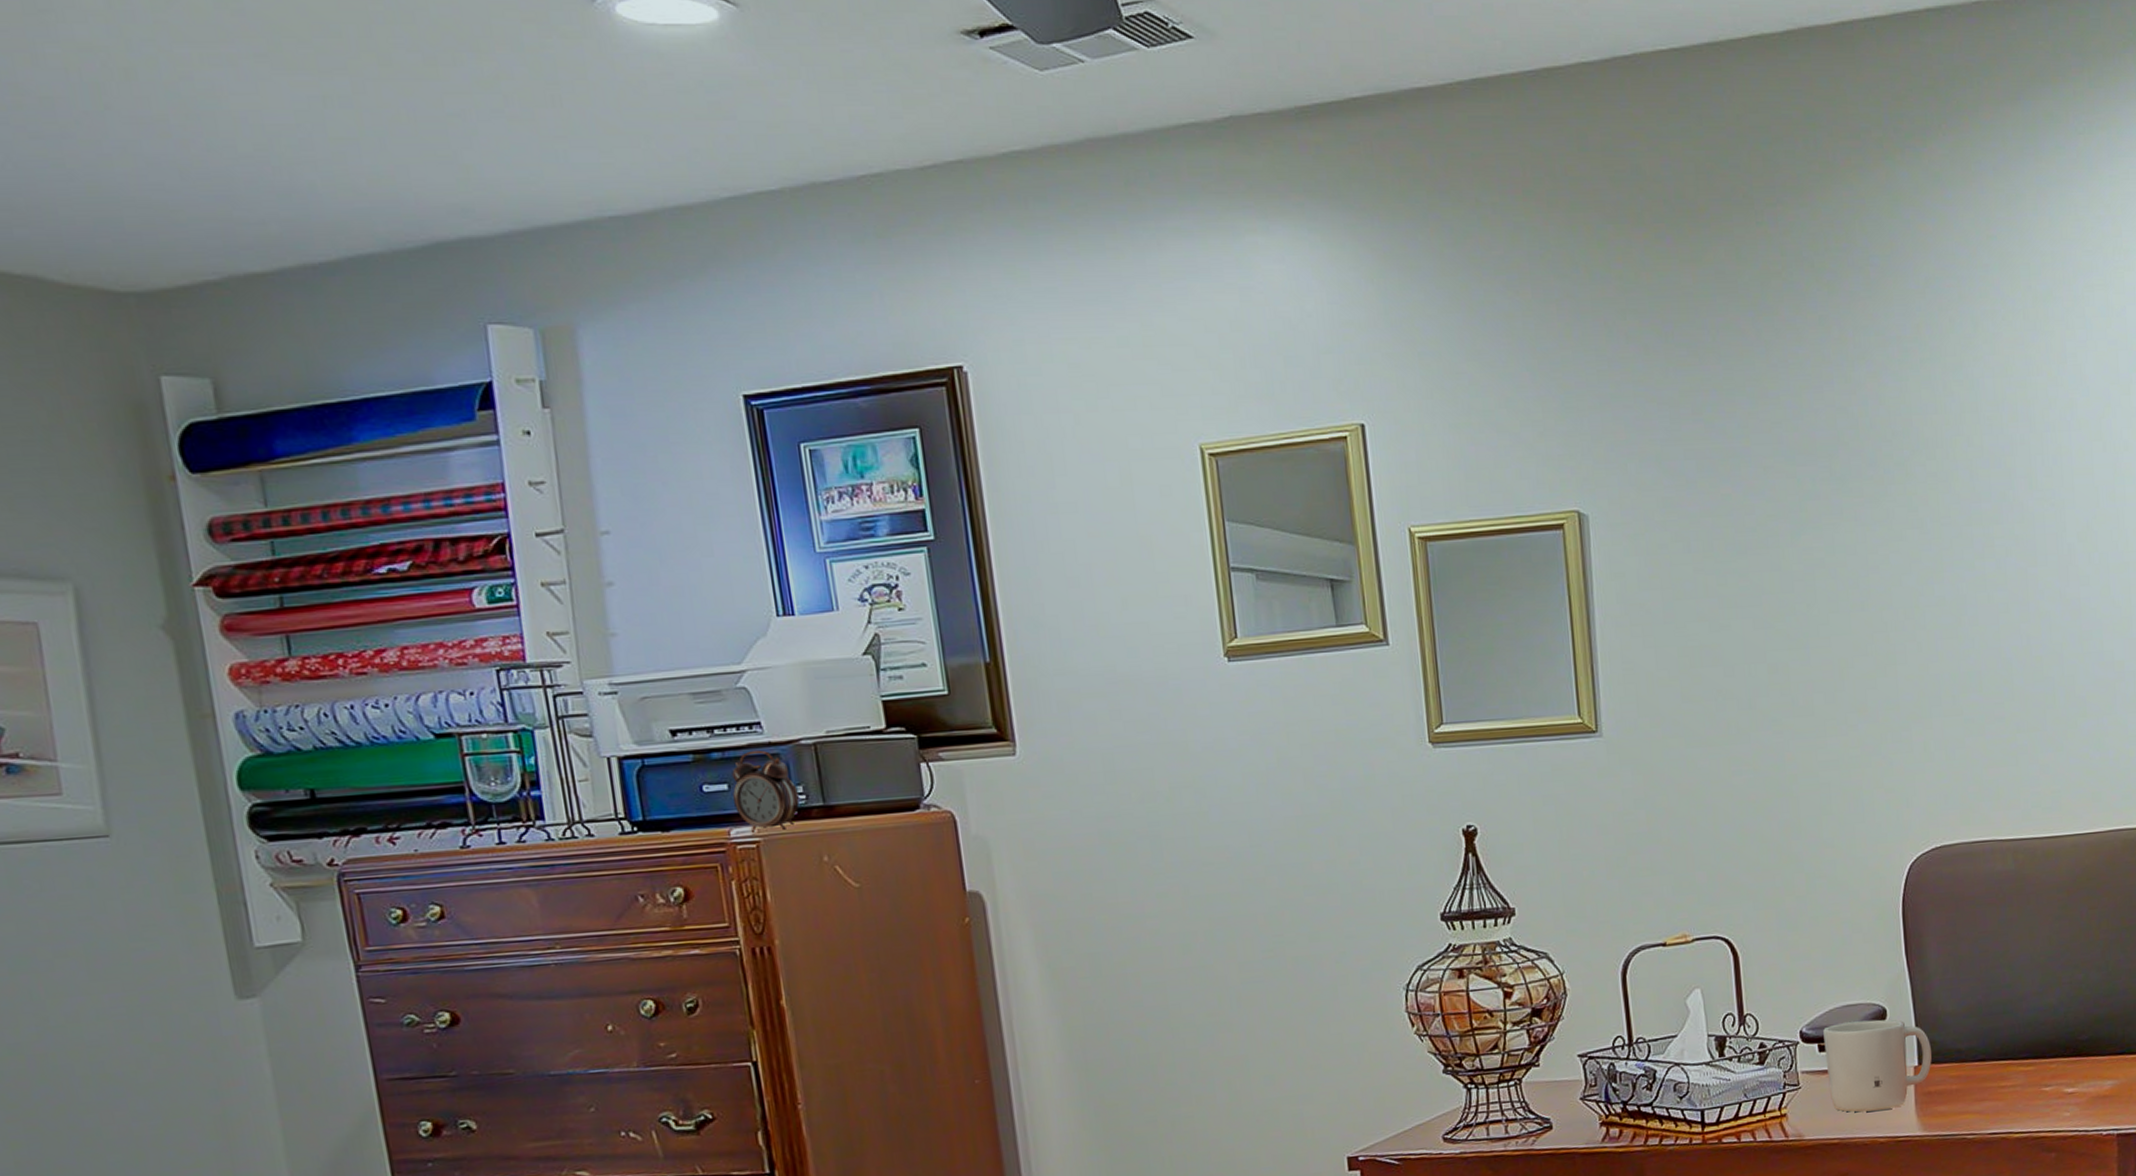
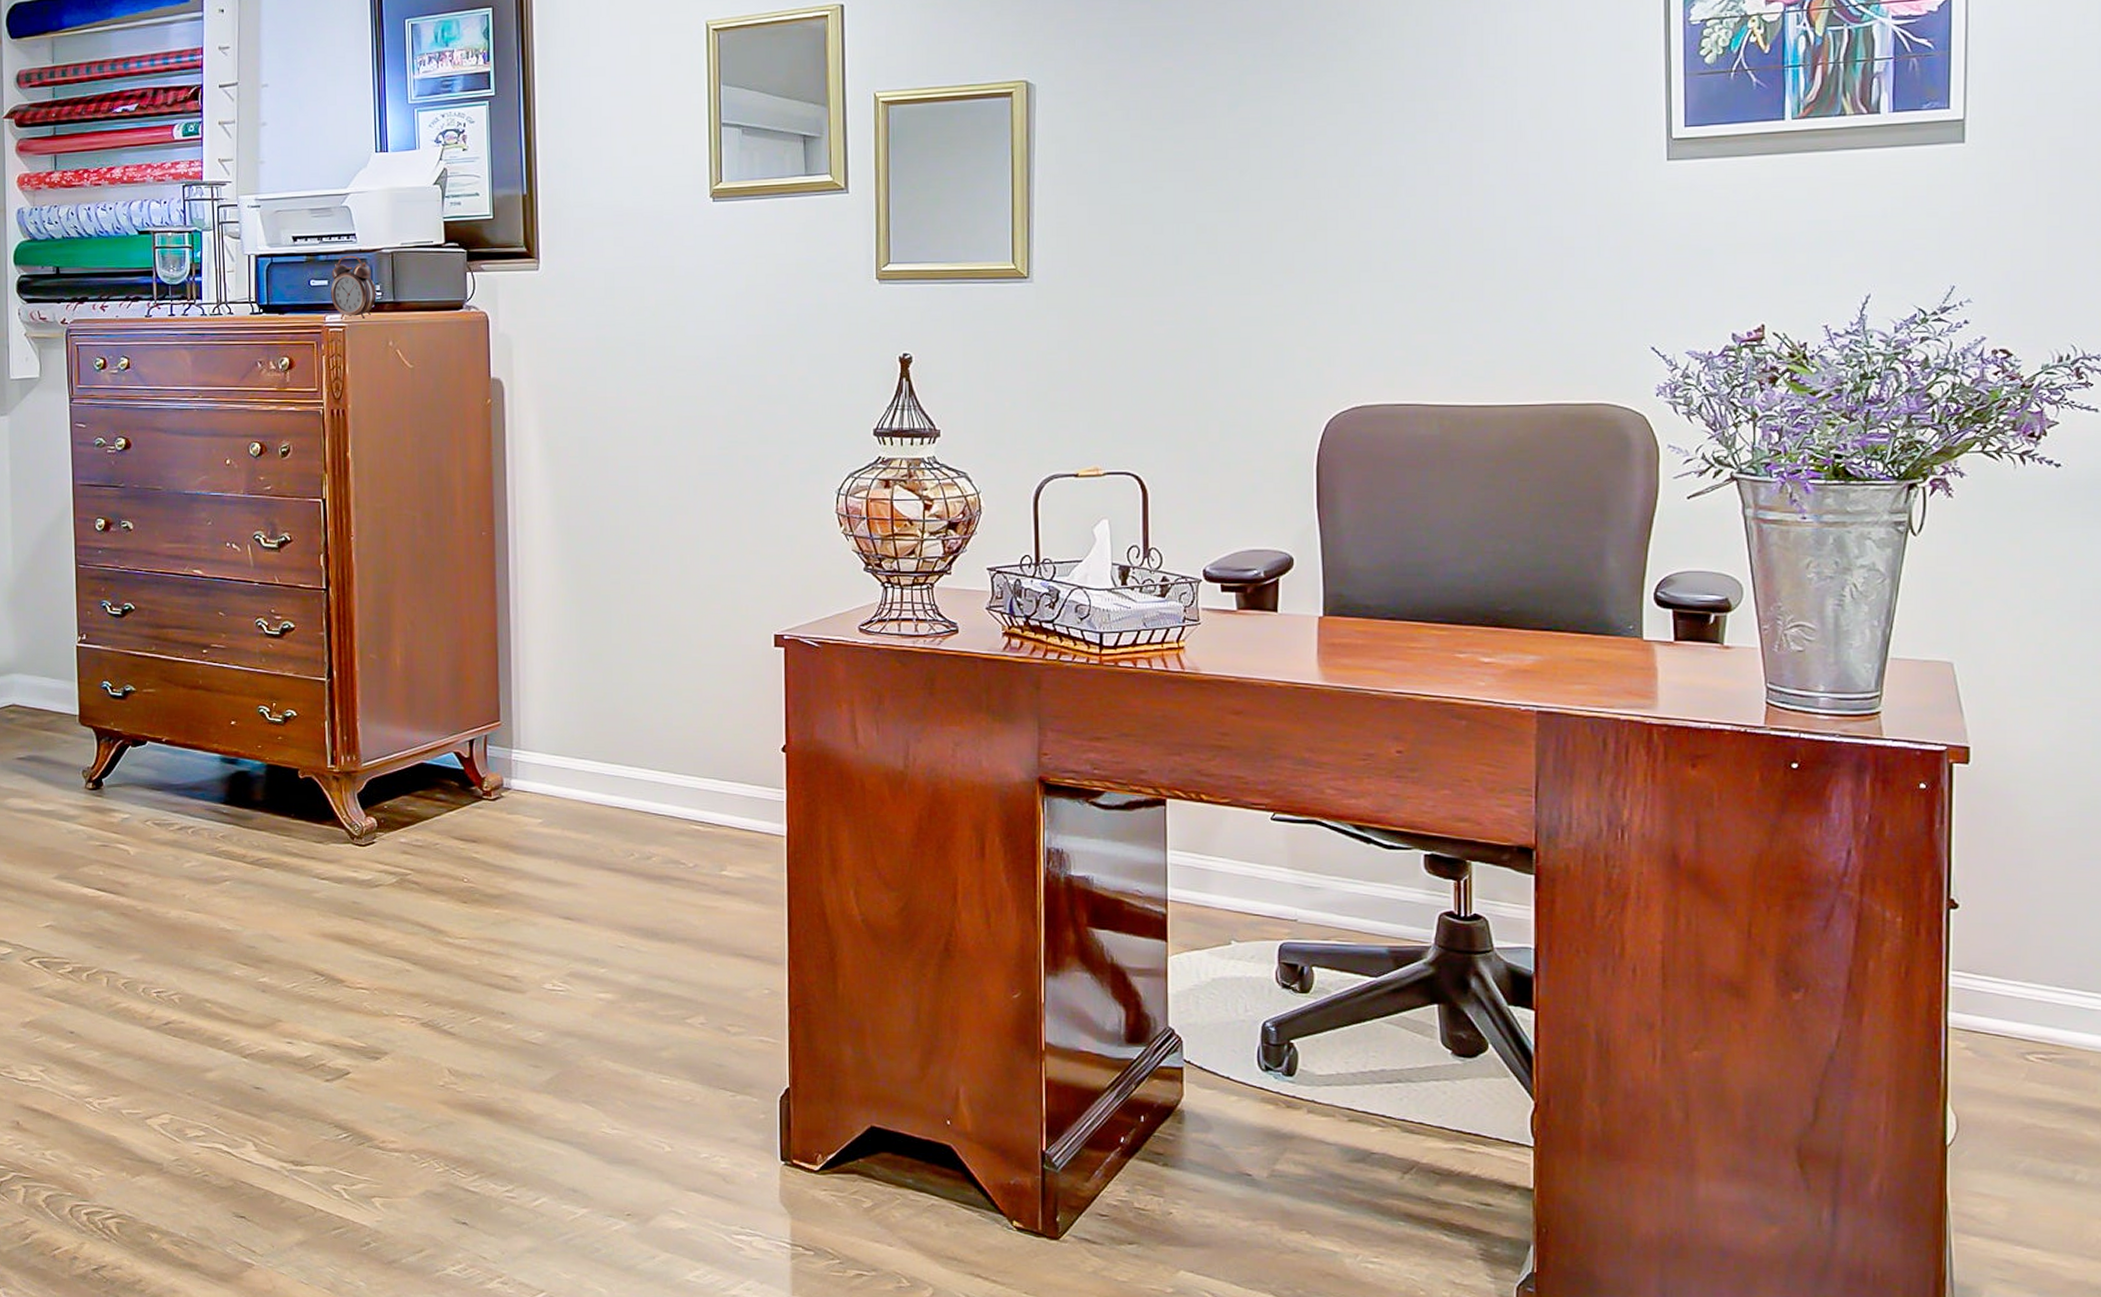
mug: present [1823,1019,1932,1113] -> none [1227,567,1339,655]

